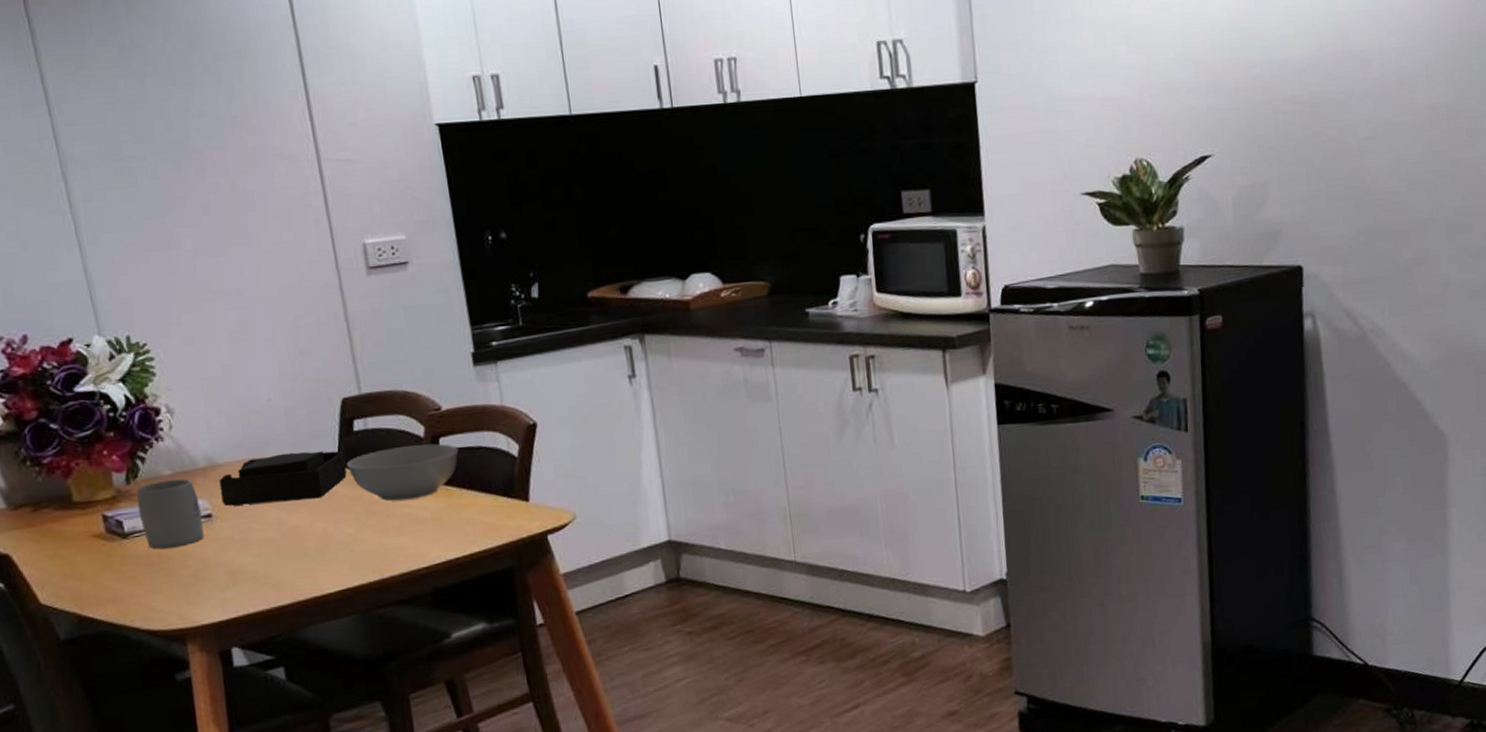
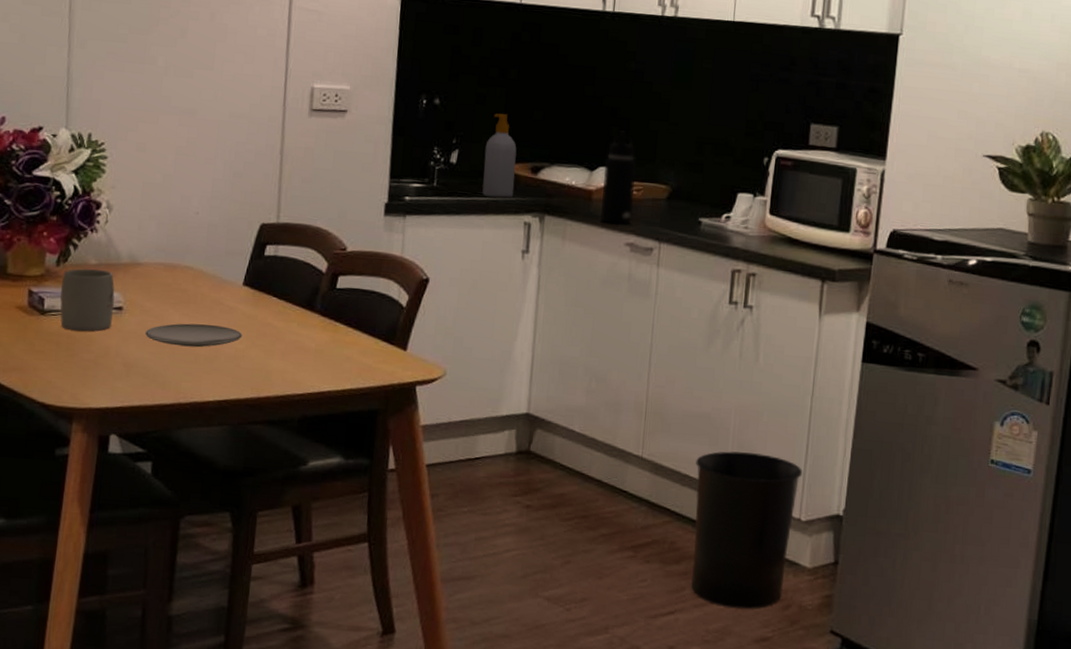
napkin holder: present [219,450,347,507] -> none [134,264,252,311]
plate: none [242,513,350,543] -> present [144,323,243,348]
bowl: present [347,443,459,501] -> none [251,277,354,328]
soap bottle: none [565,236,607,327] -> present [482,113,517,199]
water bottle: none [695,232,737,332] -> present [600,131,636,225]
waste bin: none [850,534,961,690] -> present [690,451,802,609]

